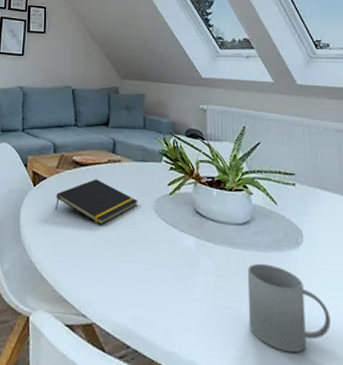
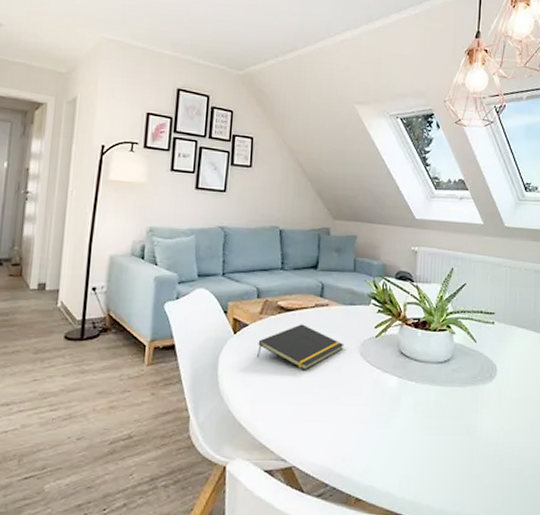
mug: present [247,263,331,353] -> none [441,397,513,476]

